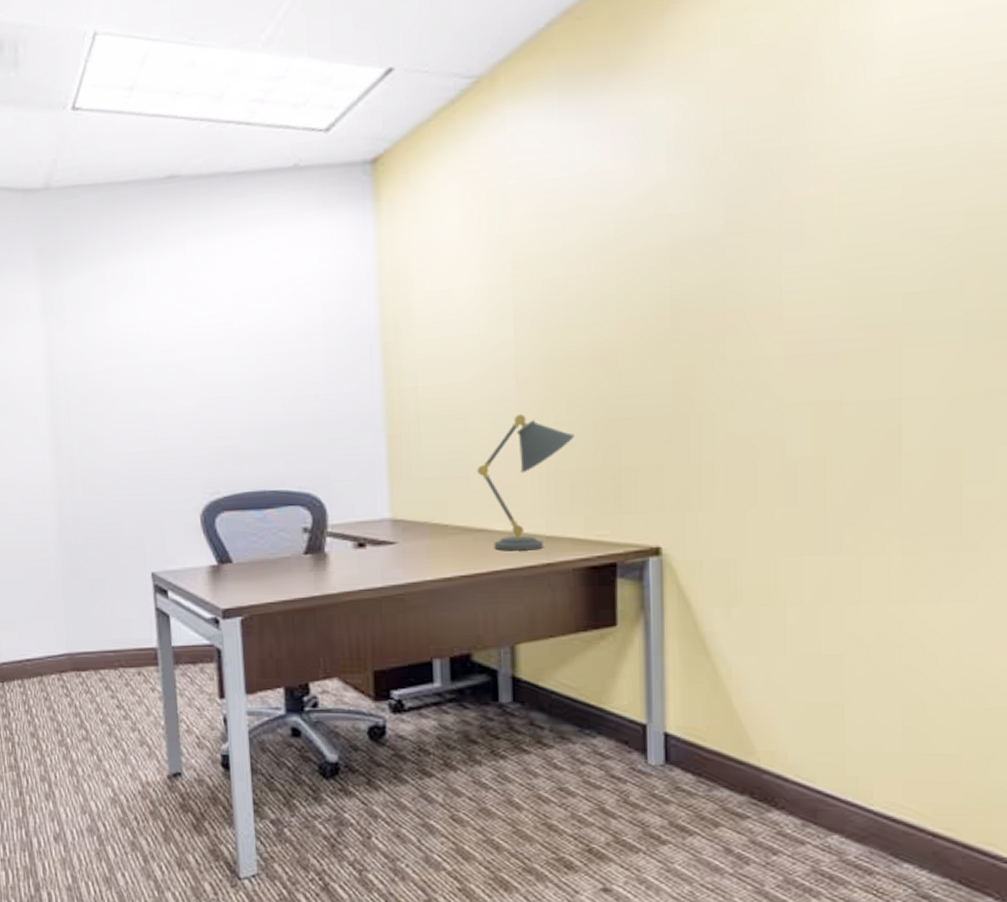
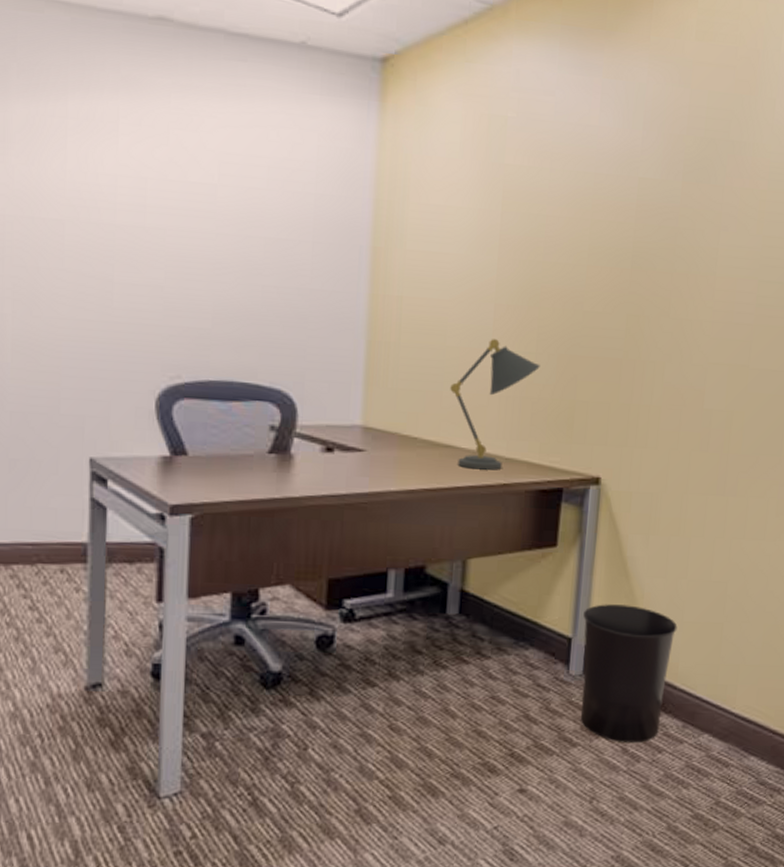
waste bin: none [658,686,781,842] -> present [580,604,678,743]

